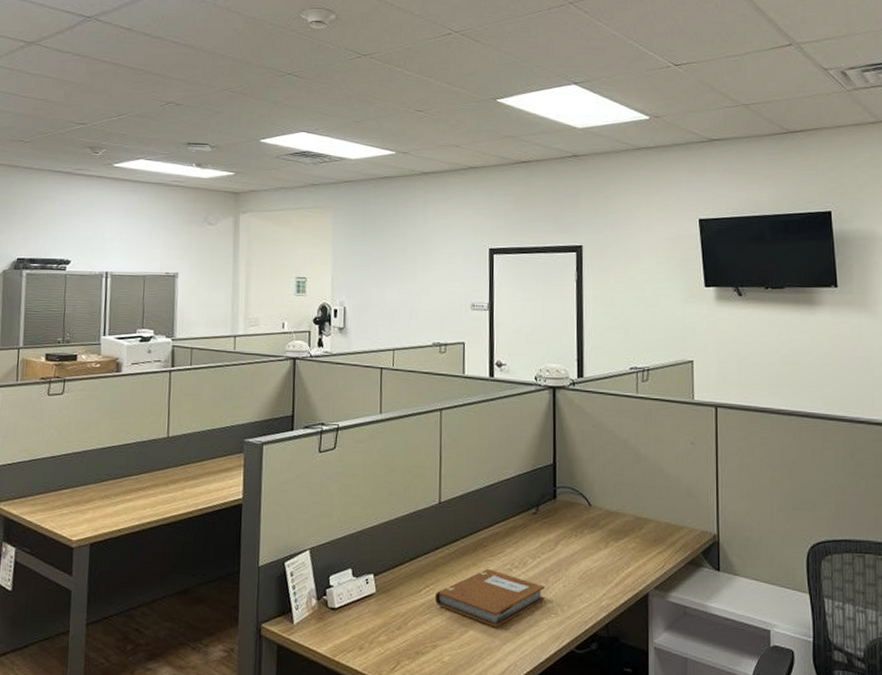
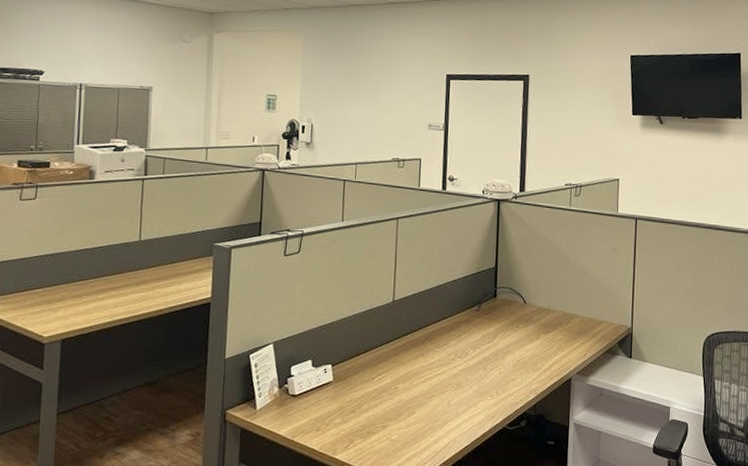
notebook: present [434,569,545,627] -> none [386,359,484,409]

